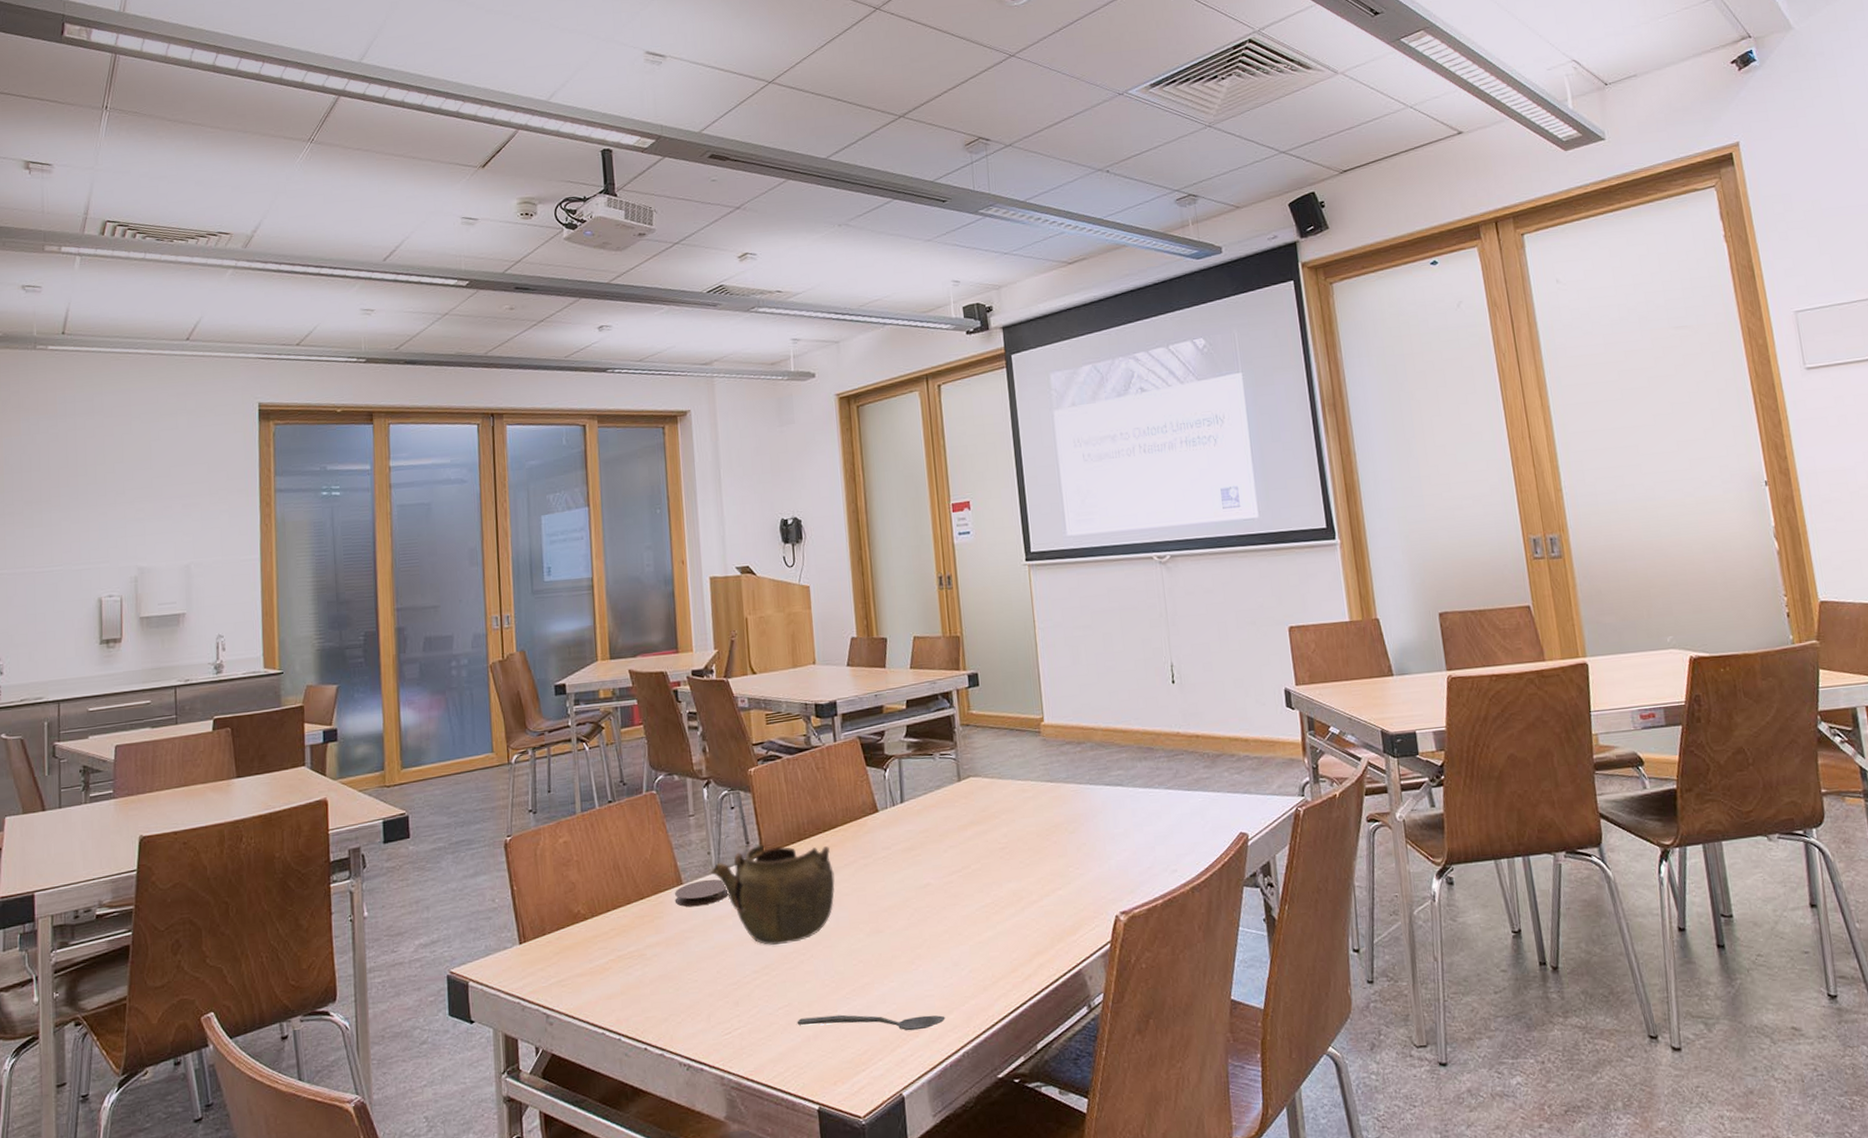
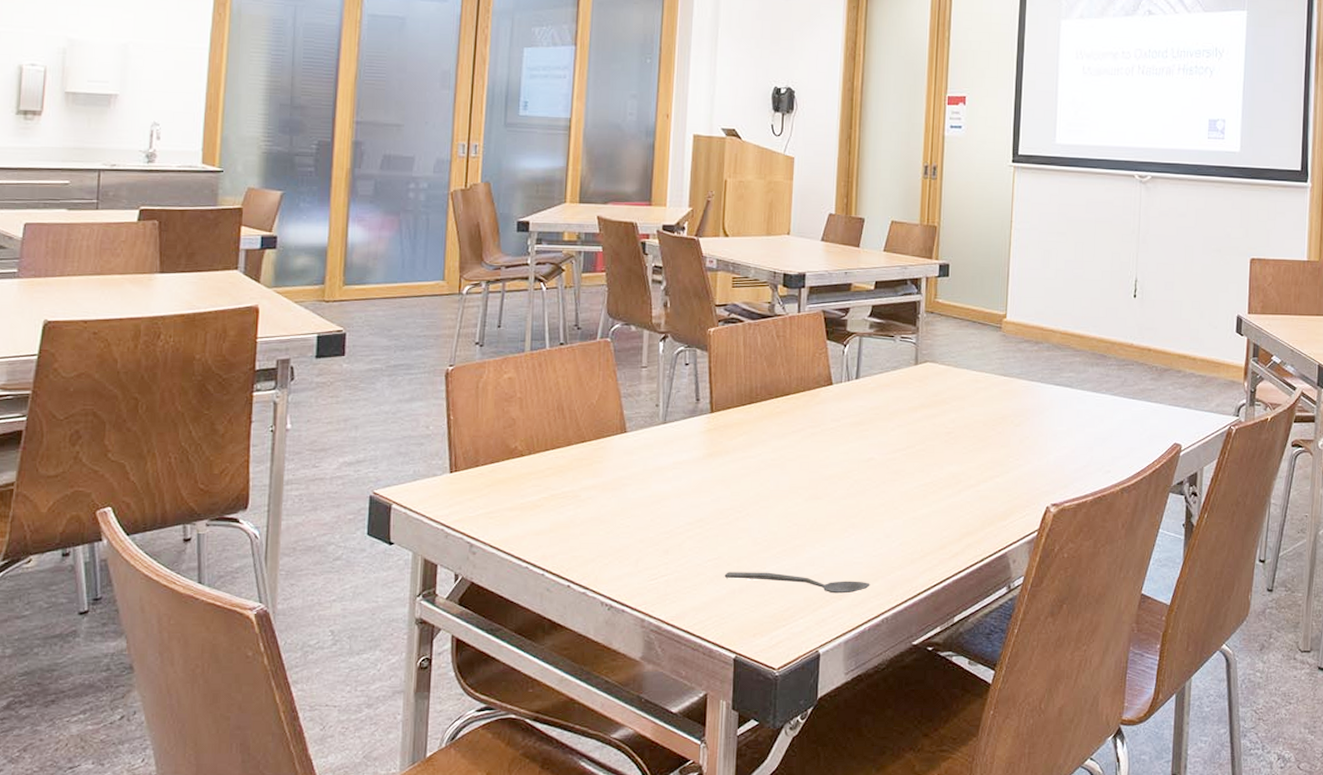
coaster: present [674,879,729,907] -> none [616,430,672,456]
teapot: present [711,844,835,945] -> none [657,402,781,500]

